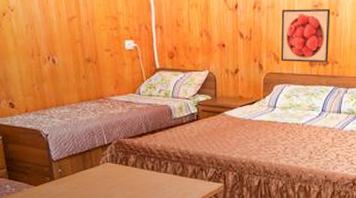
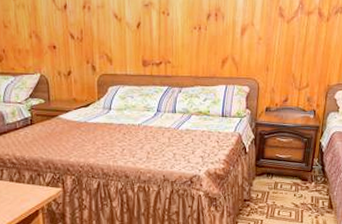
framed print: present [280,8,331,63] -> none [112,7,162,63]

